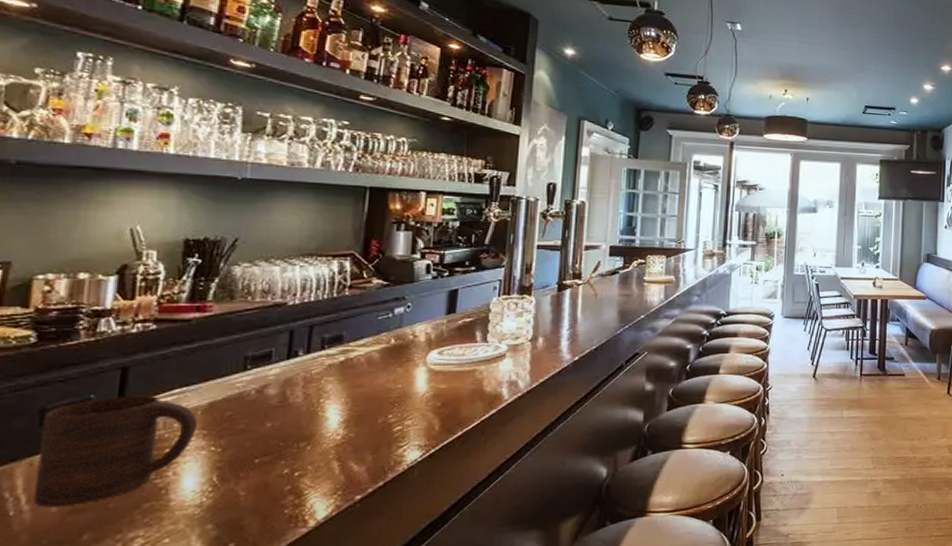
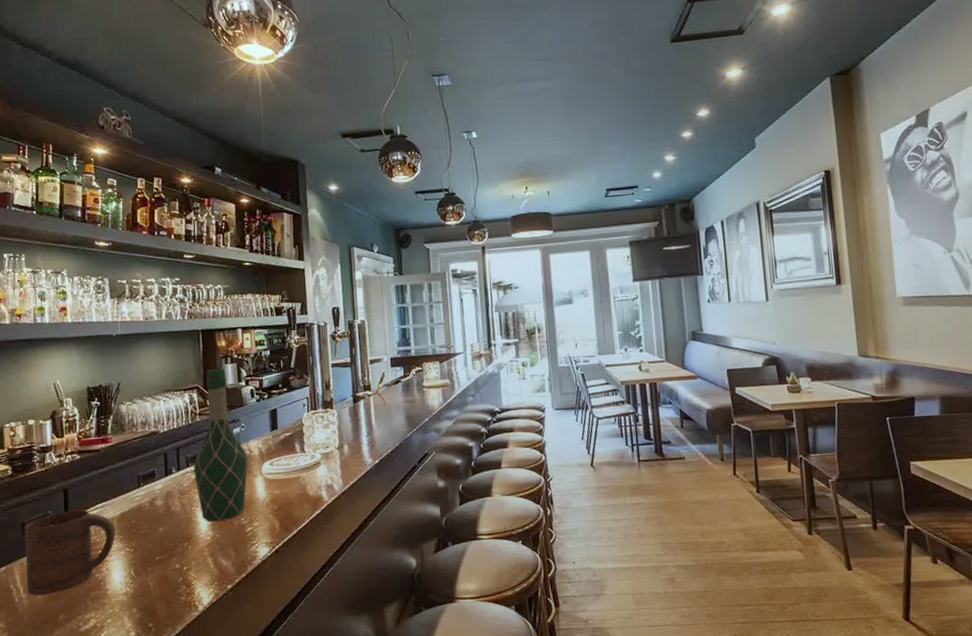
wine bottle: none [330,235,409,419] -> present [193,369,248,522]

